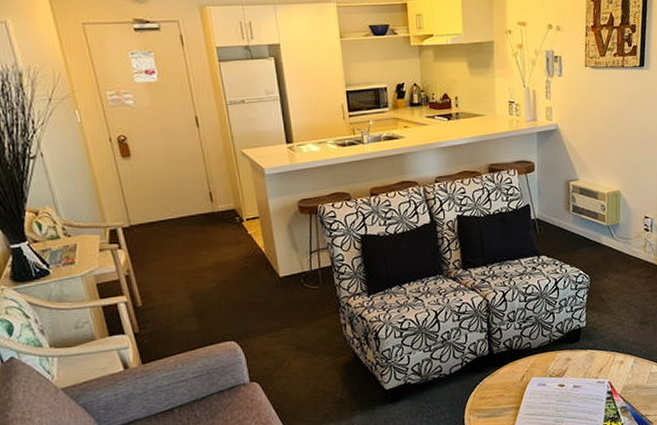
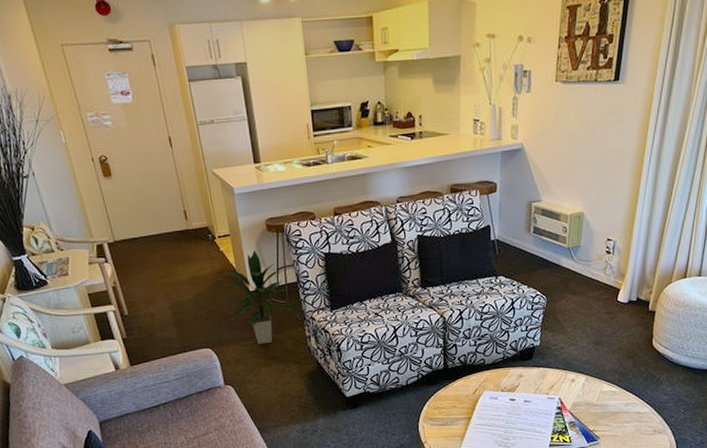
indoor plant: none [249,233,337,335] -> present [222,250,302,344]

